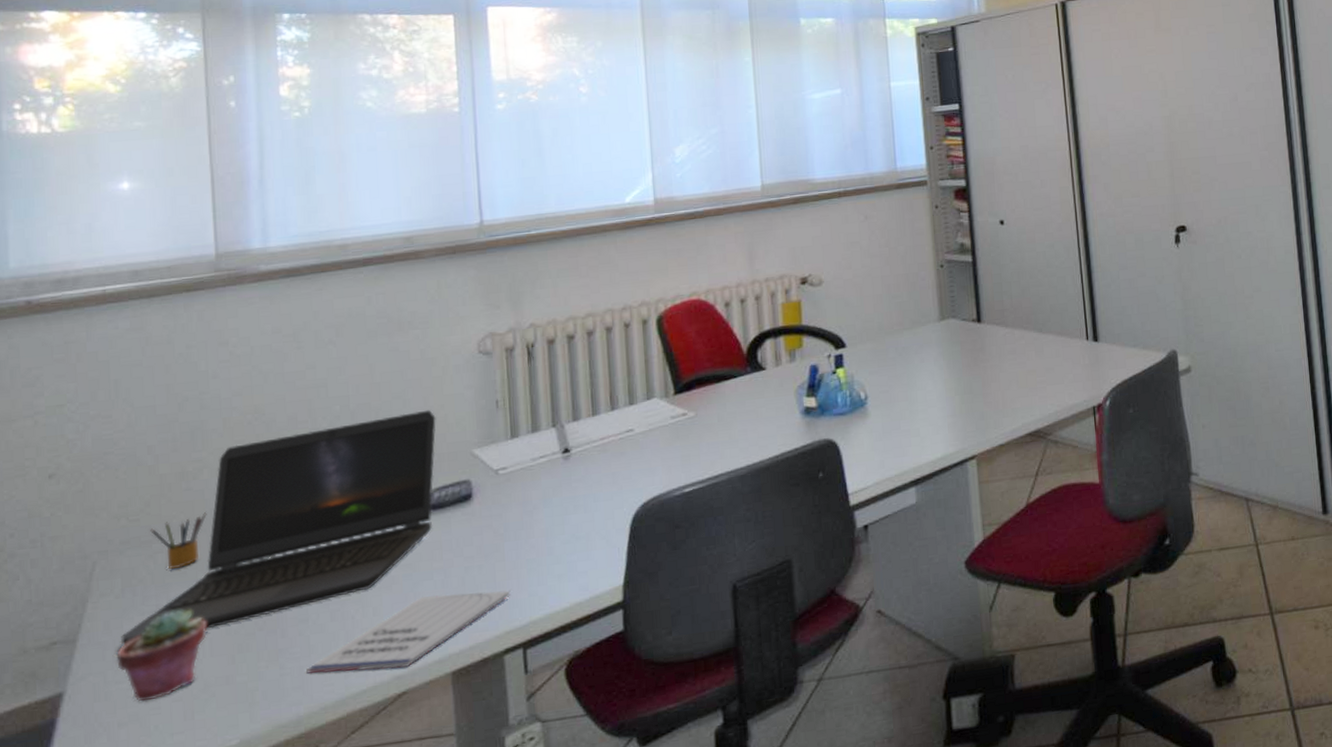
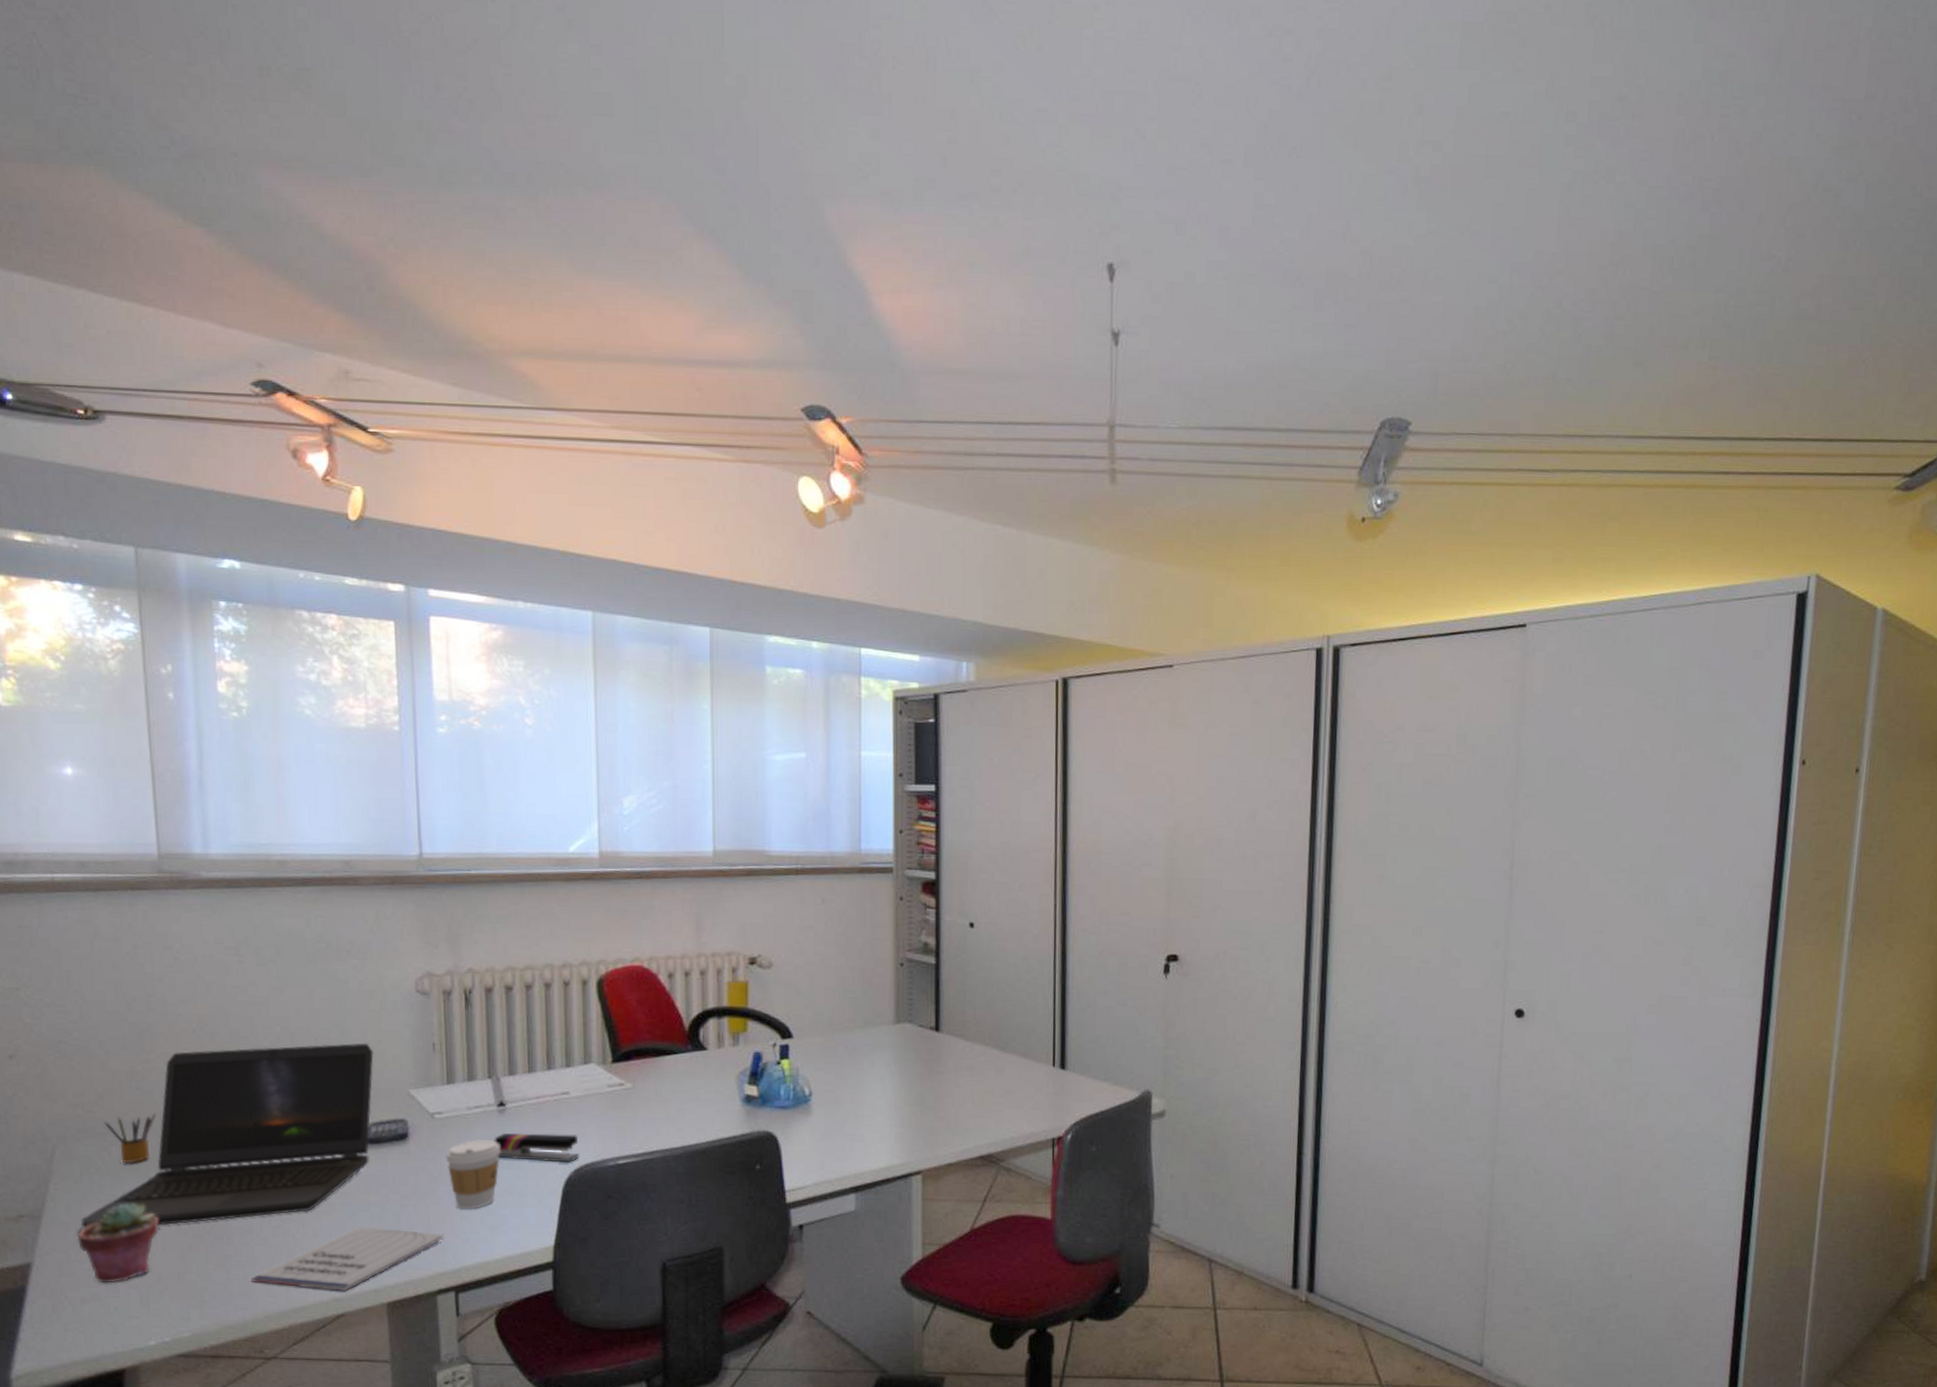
coffee cup: none [511,488,567,562] -> present [446,1140,501,1210]
stapler: none [560,470,645,505] -> present [494,1133,579,1163]

